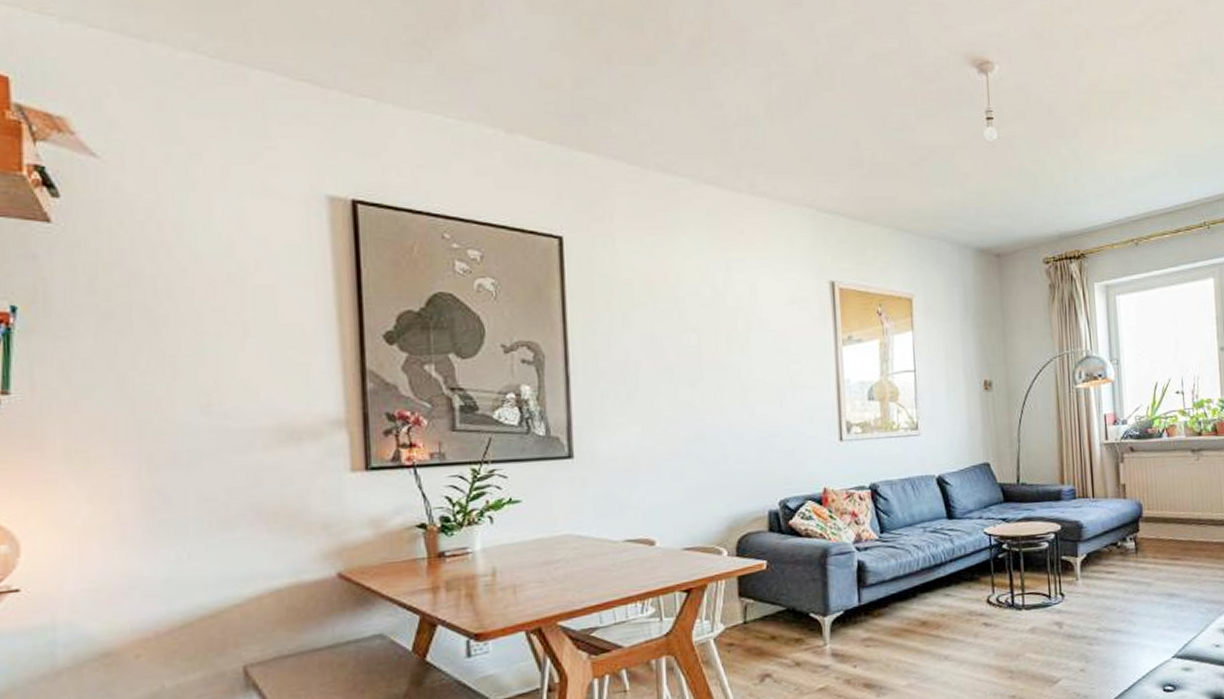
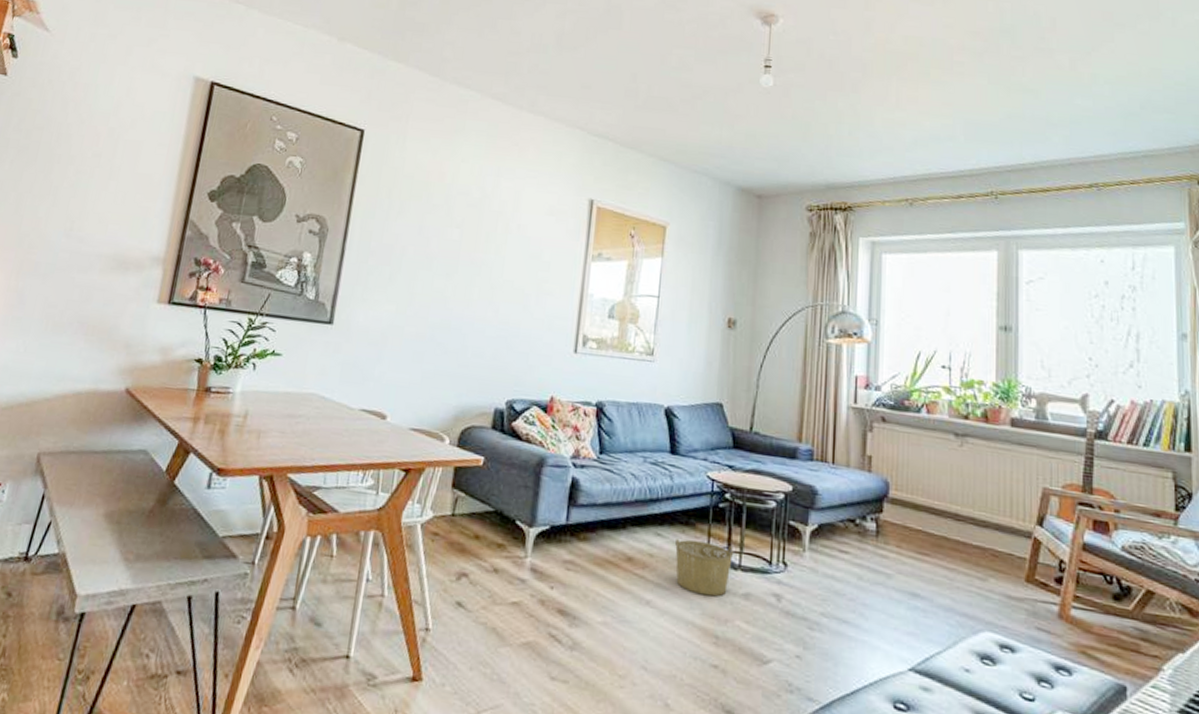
basket: none [964,590,1016,640] -> present [675,539,733,598]

